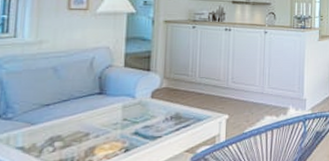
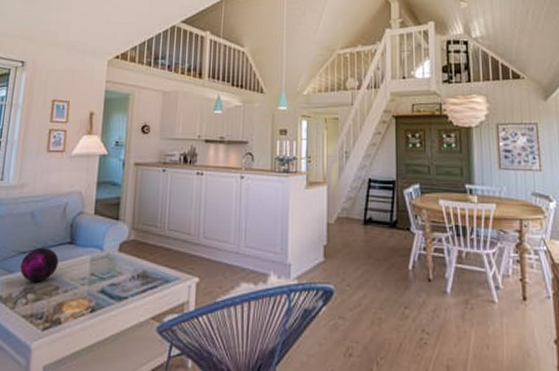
decorative orb: none [44,98,88,131] -> present [20,247,59,282]

